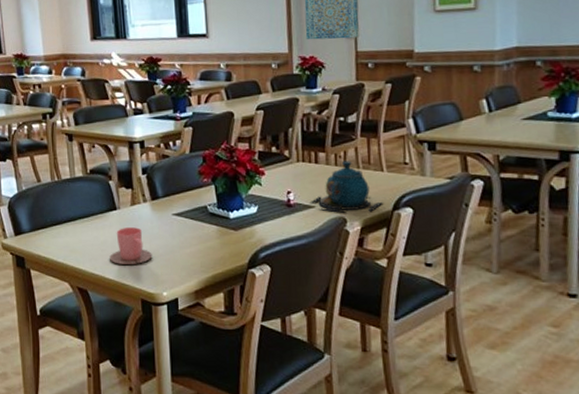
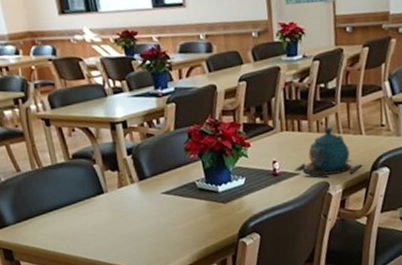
cup: present [110,227,152,264] -> none [101,209,145,247]

